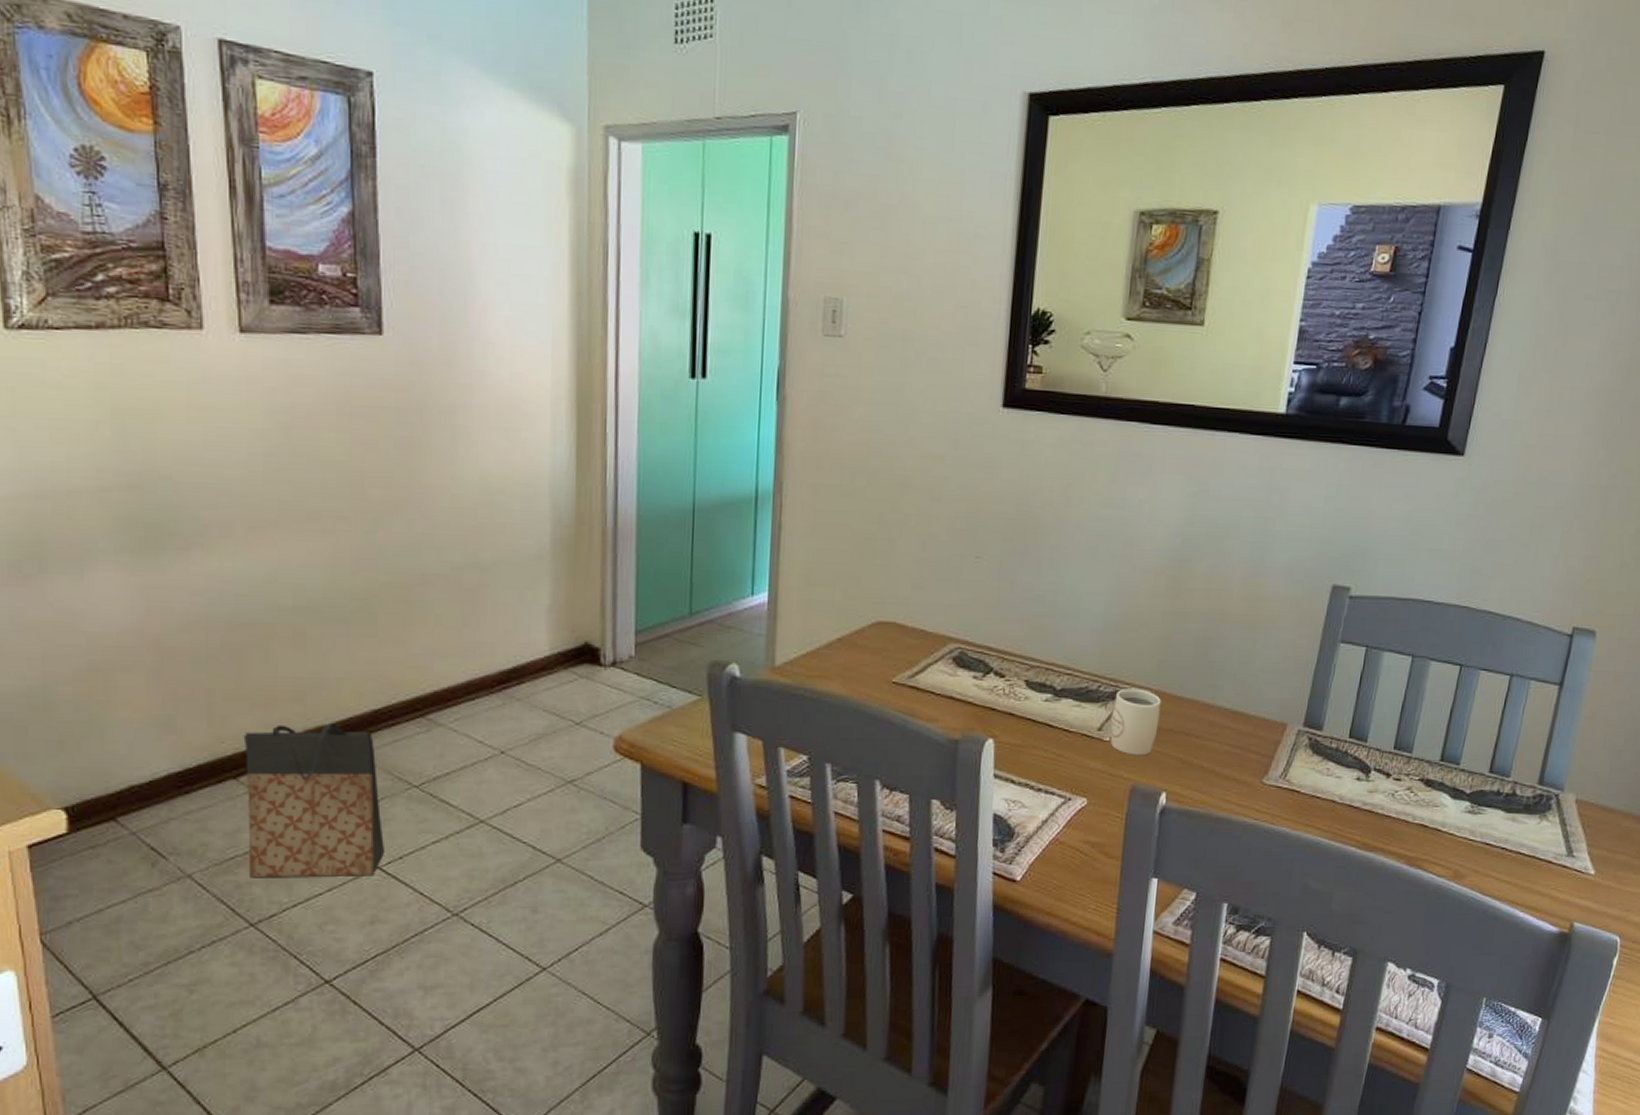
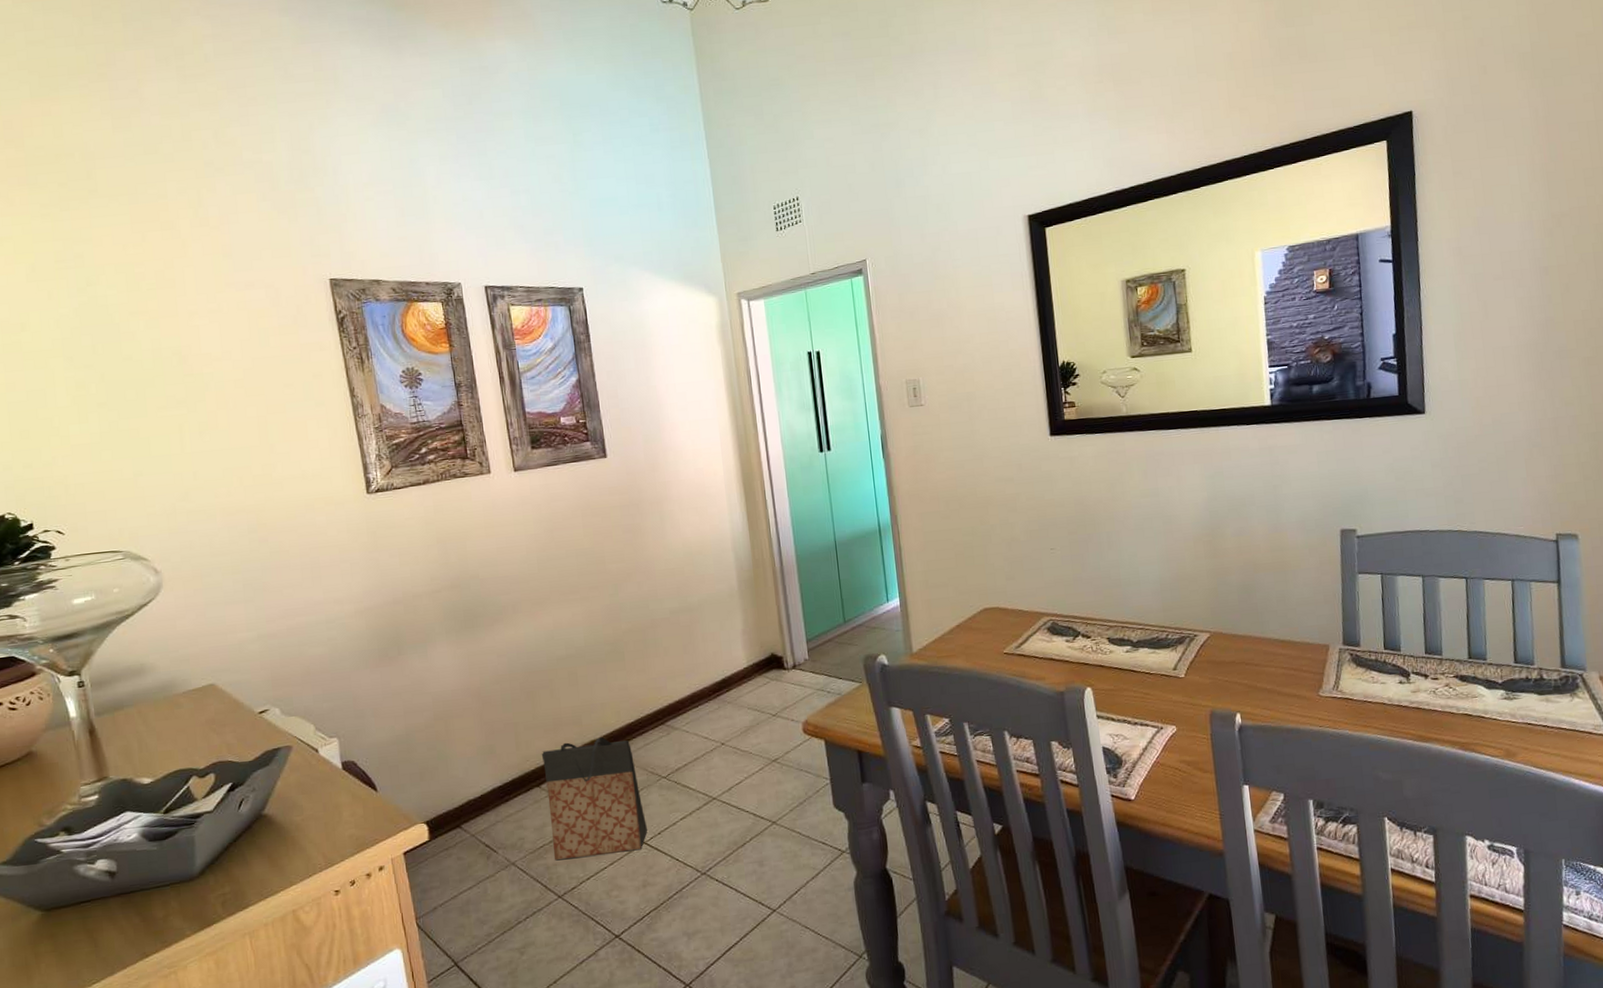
mug: present [1110,688,1161,756] -> none [1181,632,1223,687]

